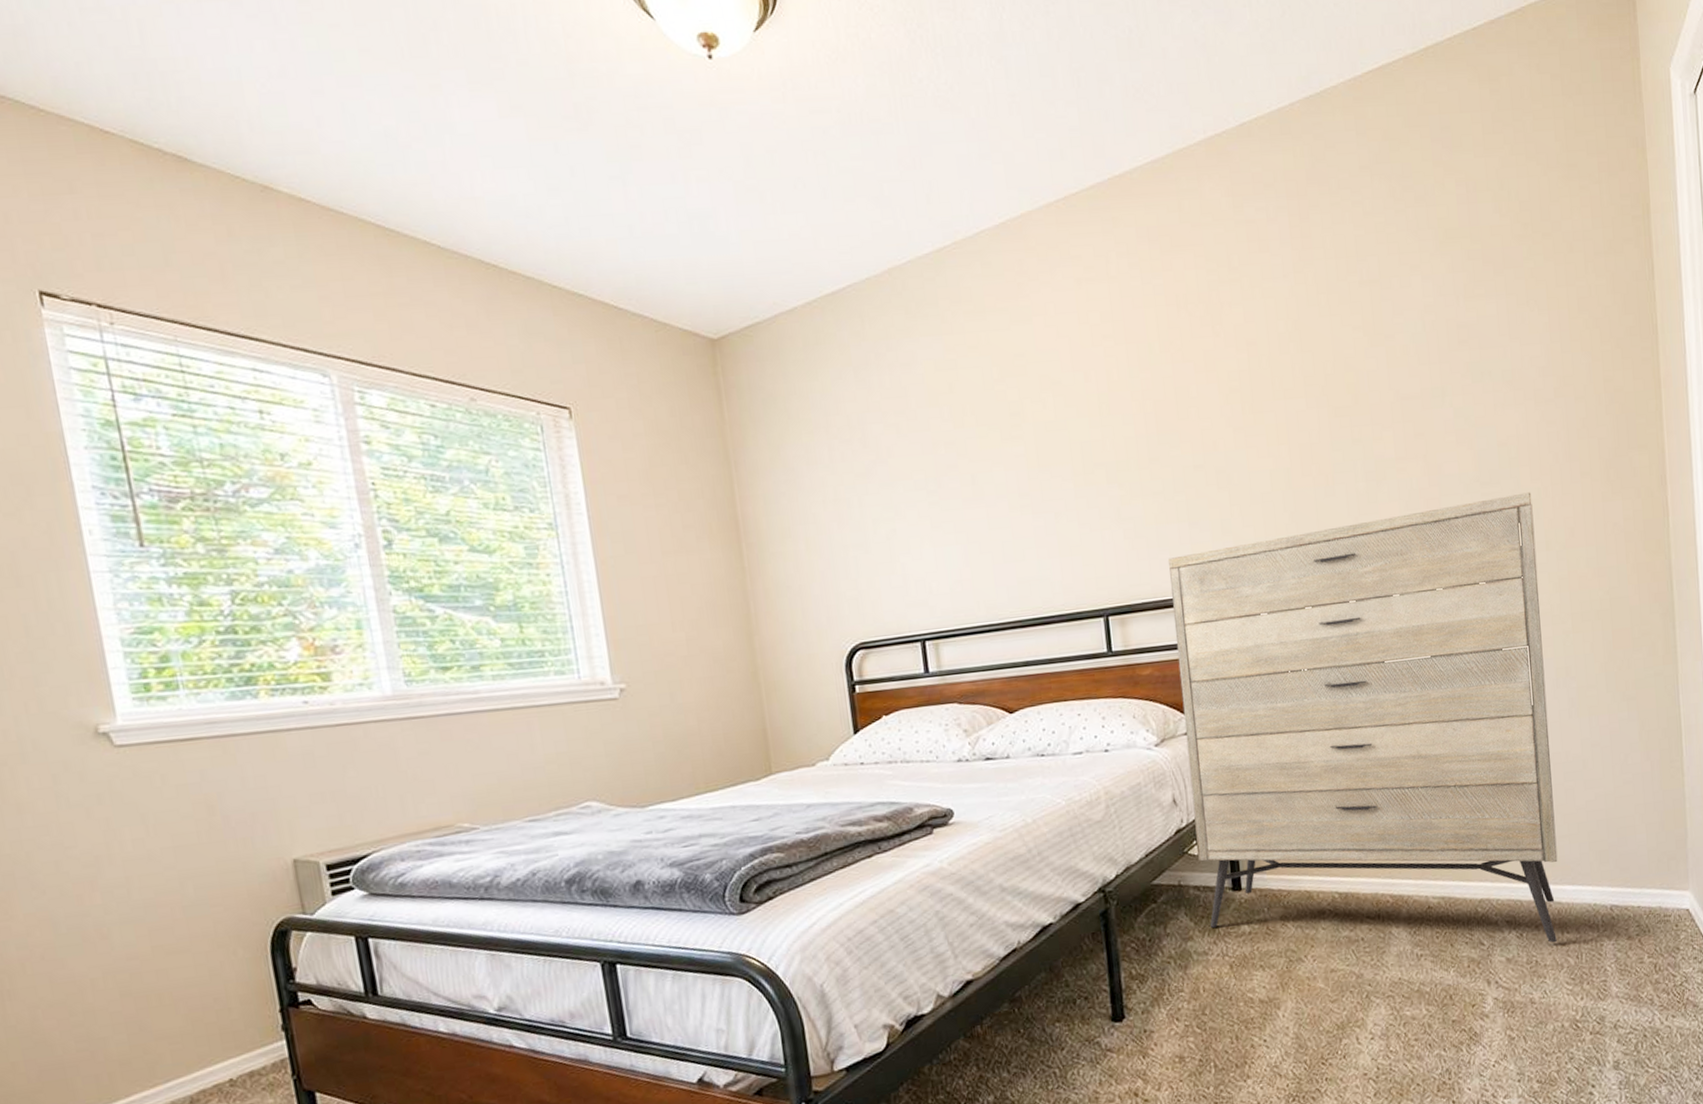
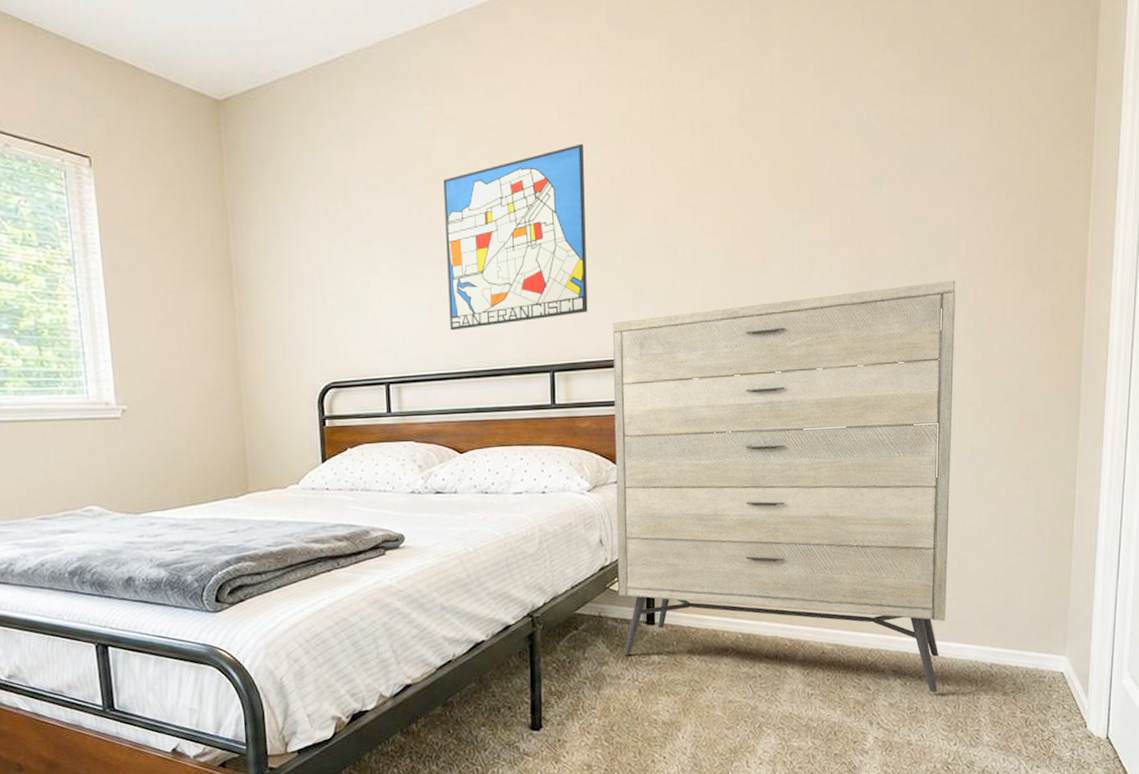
wall art: none [970,367,1140,578] -> present [443,143,588,331]

